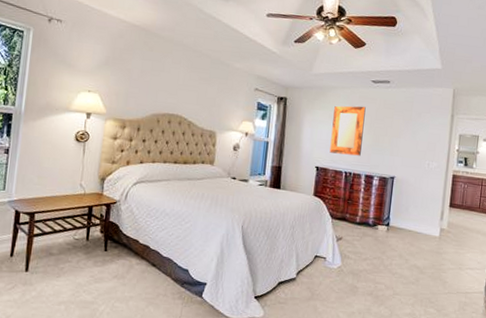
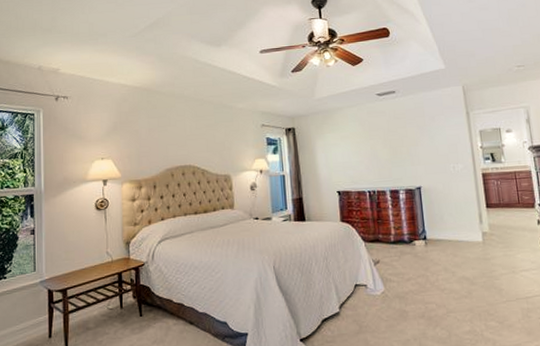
home mirror: present [329,106,366,156] -> none [344,121,381,175]

